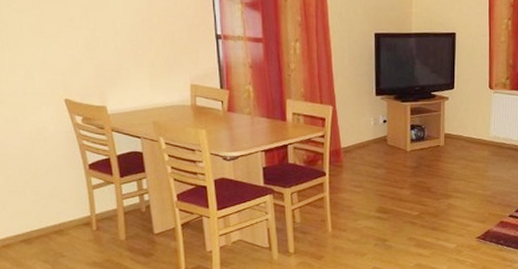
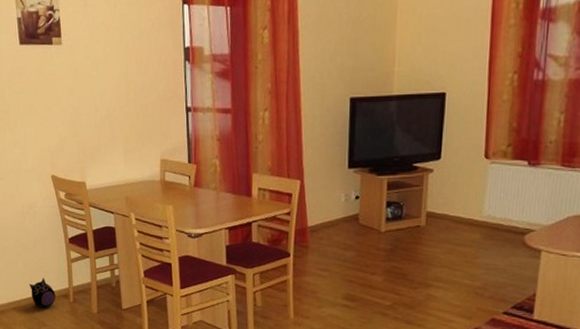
plush toy: none [41,206,75,238] -> present [29,277,56,308]

